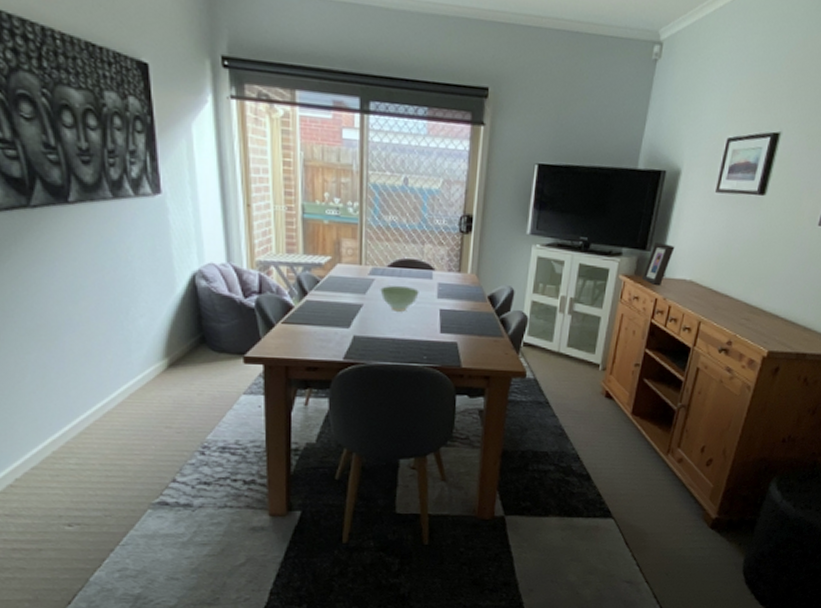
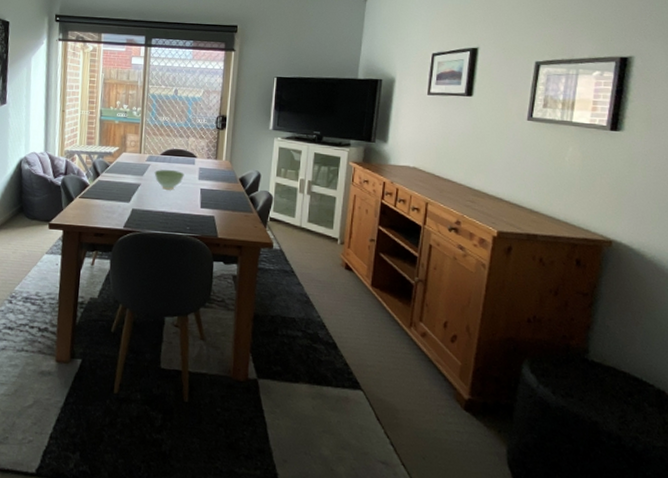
picture frame: present [642,243,675,287] -> none [370,136,397,172]

